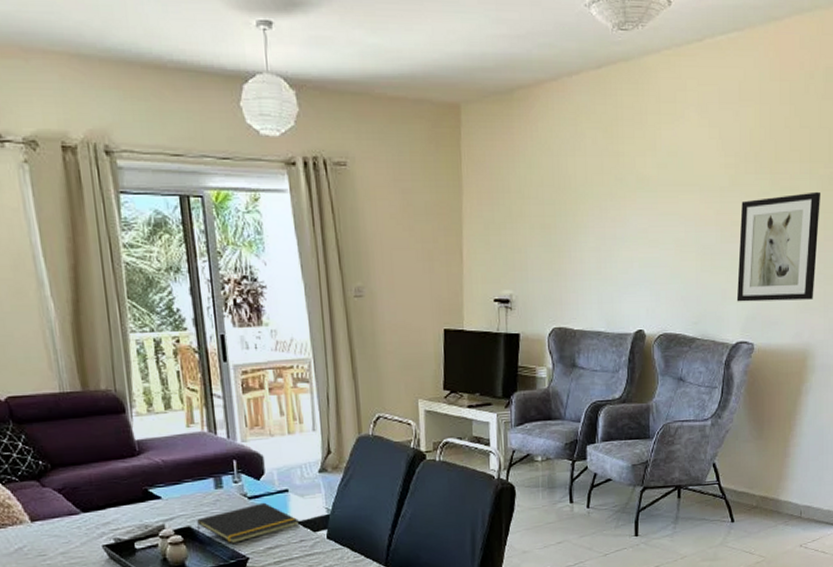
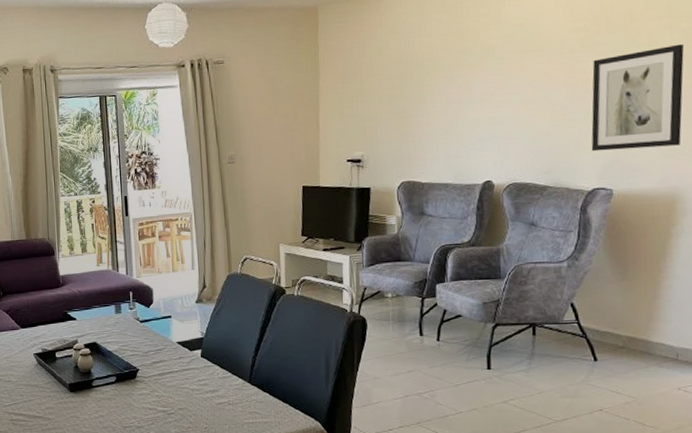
notepad: present [197,502,300,544] -> none [101,325,180,358]

